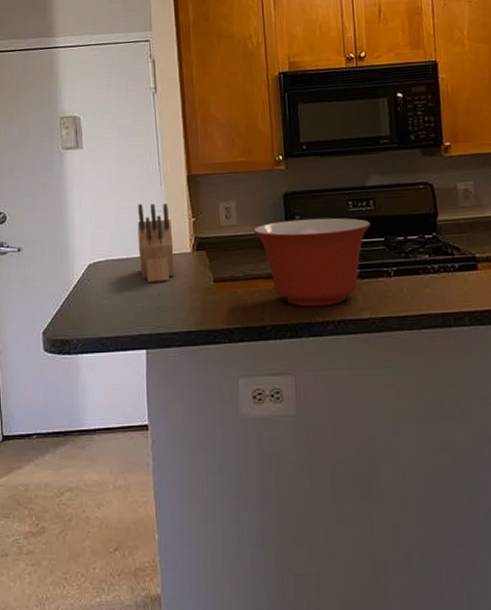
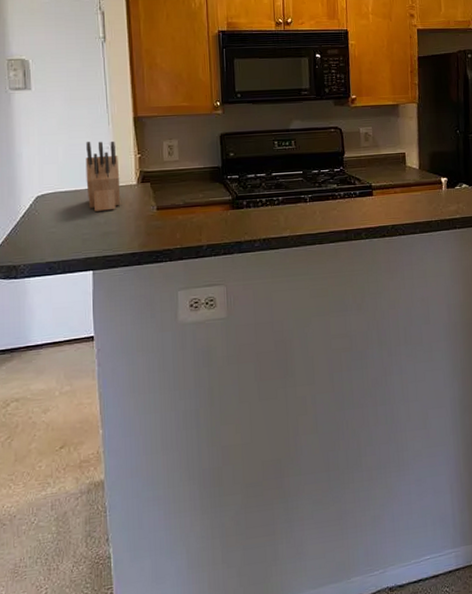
mixing bowl: present [252,217,371,307] -> none [192,154,293,229]

